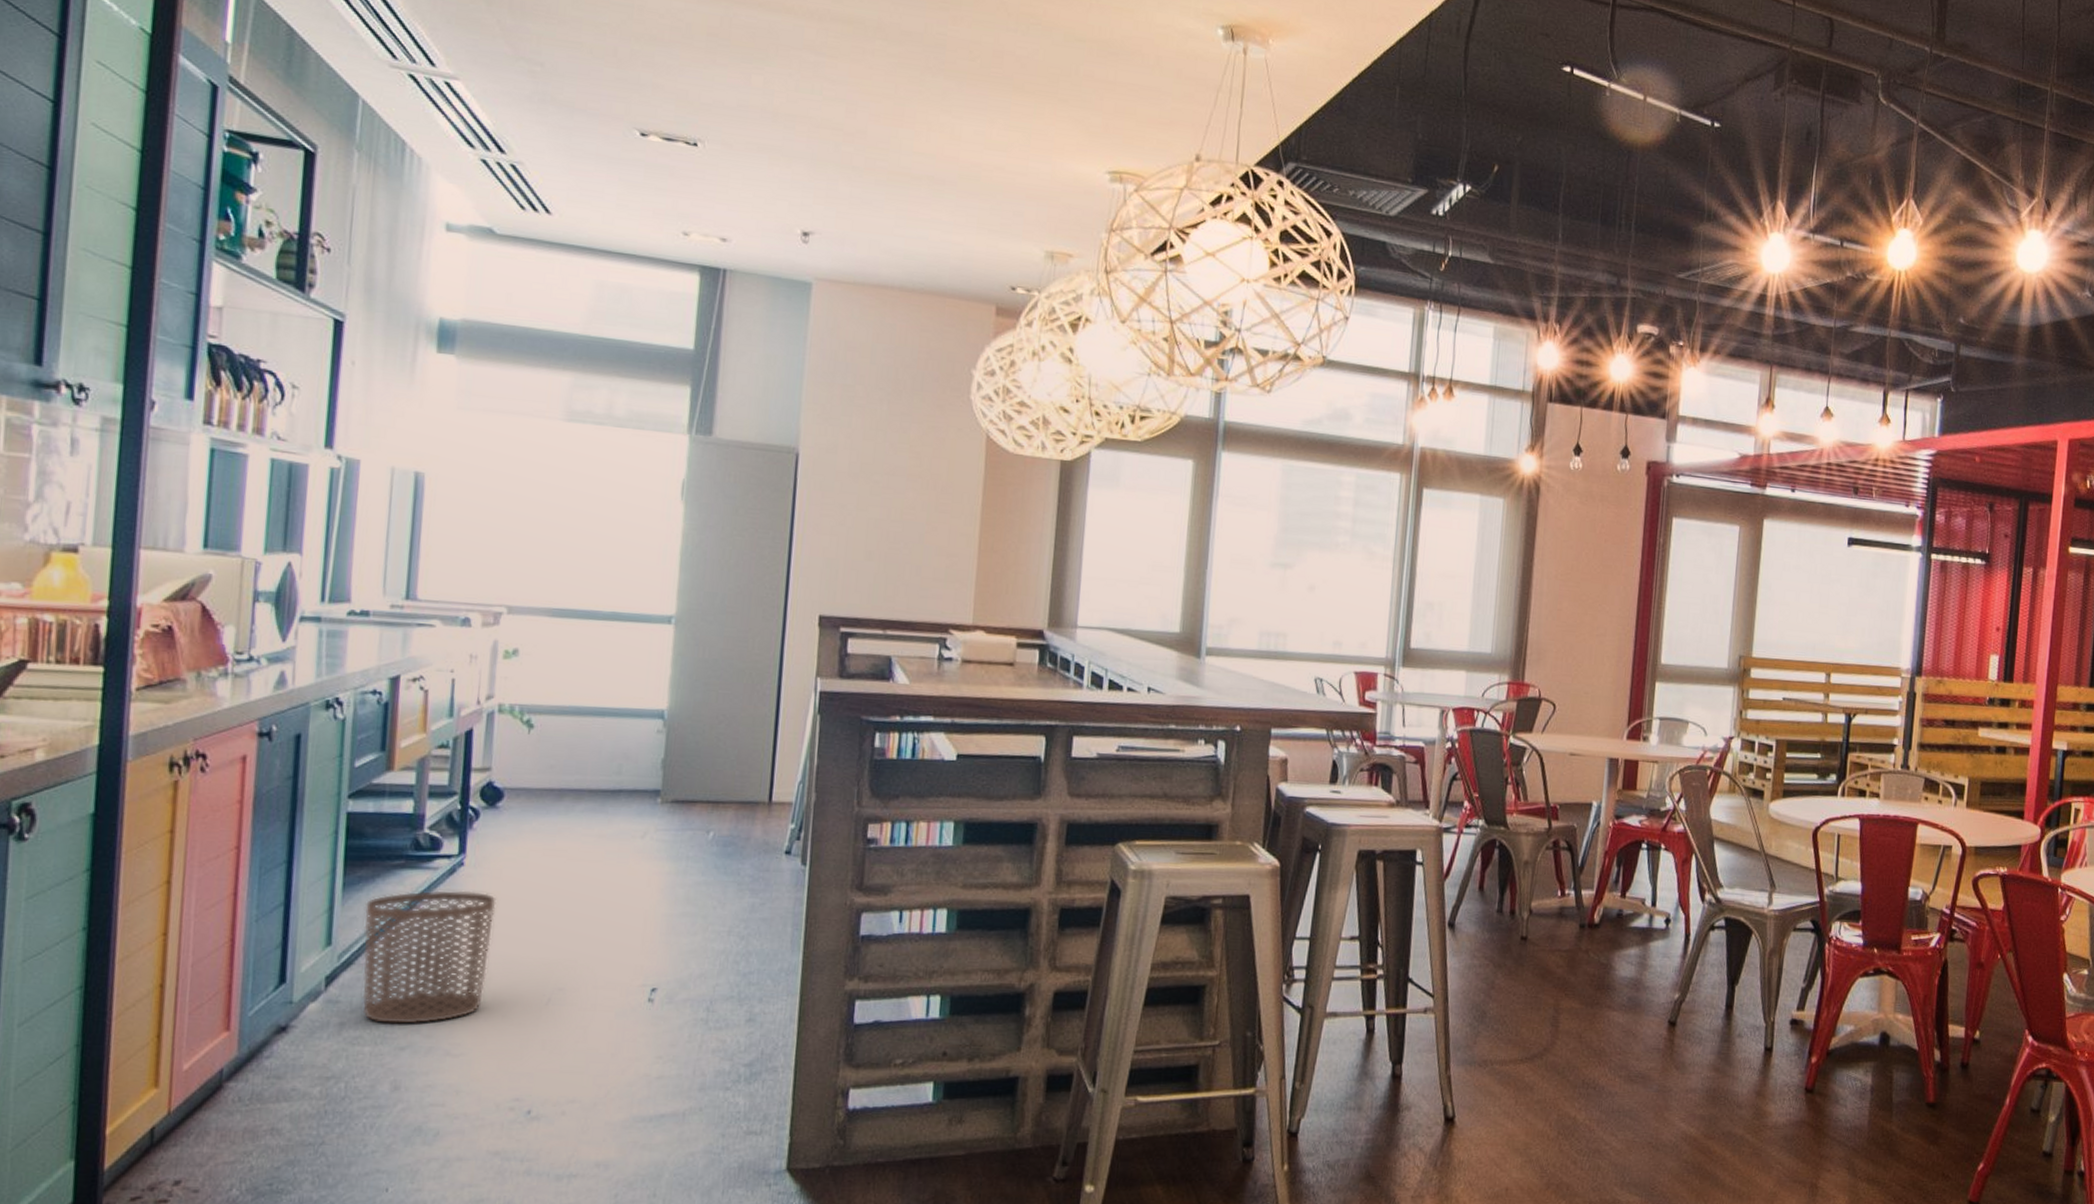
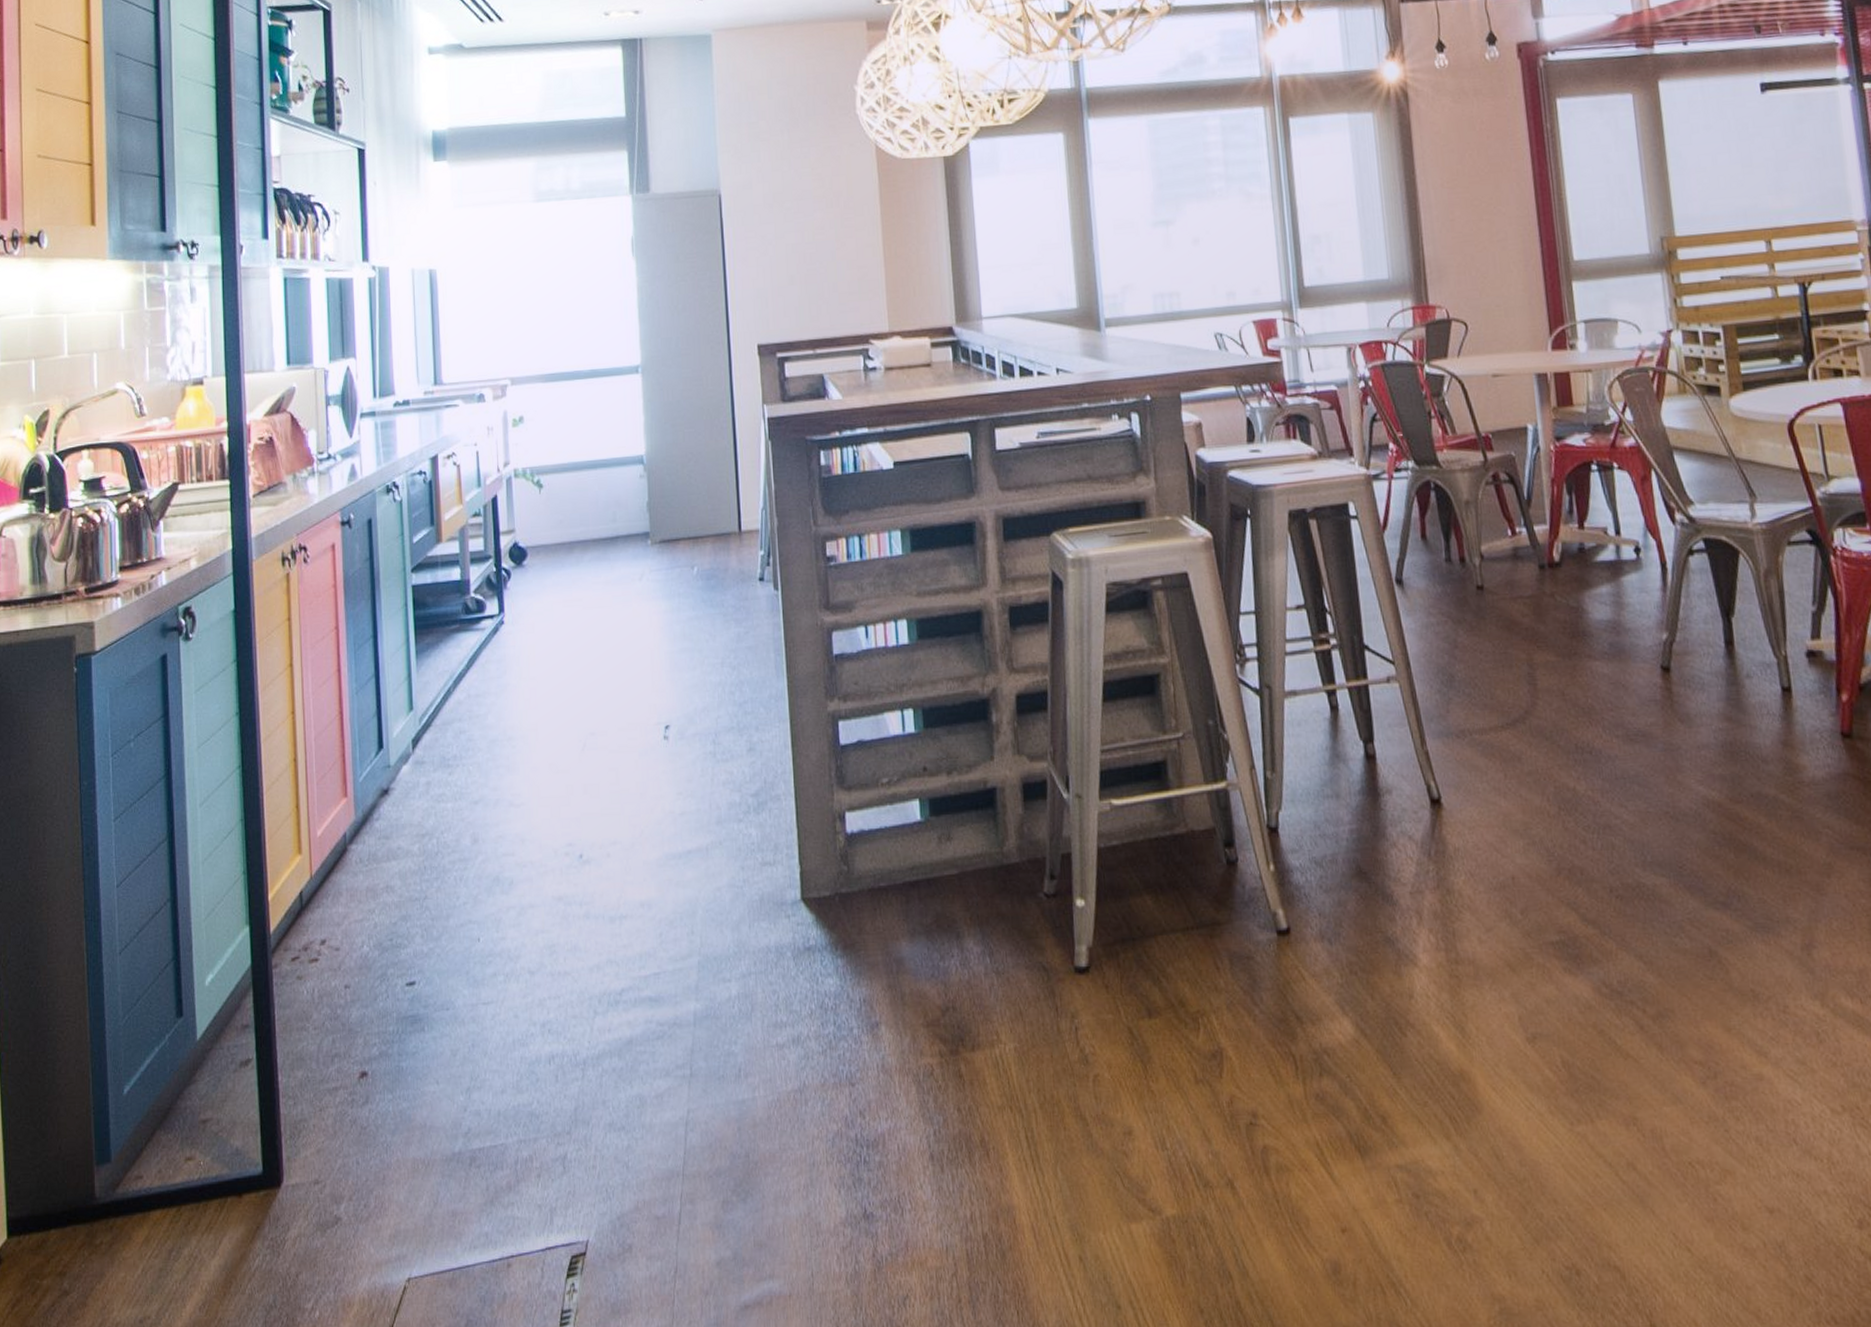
waste bin: present [362,890,497,1024] -> none [435,647,533,780]

